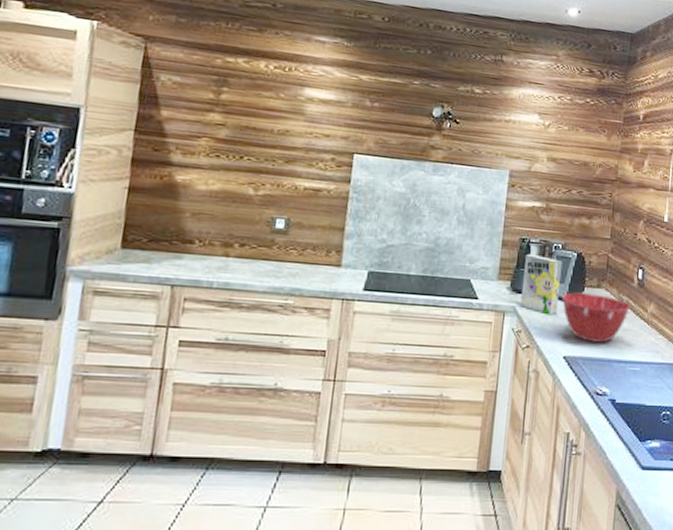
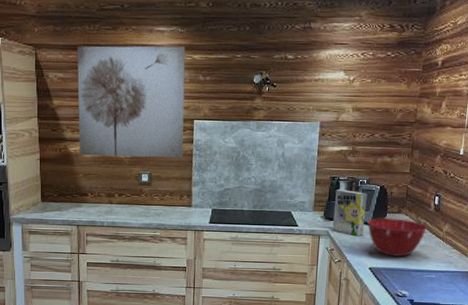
wall art: none [189,45,350,201] -> present [76,46,186,159]

